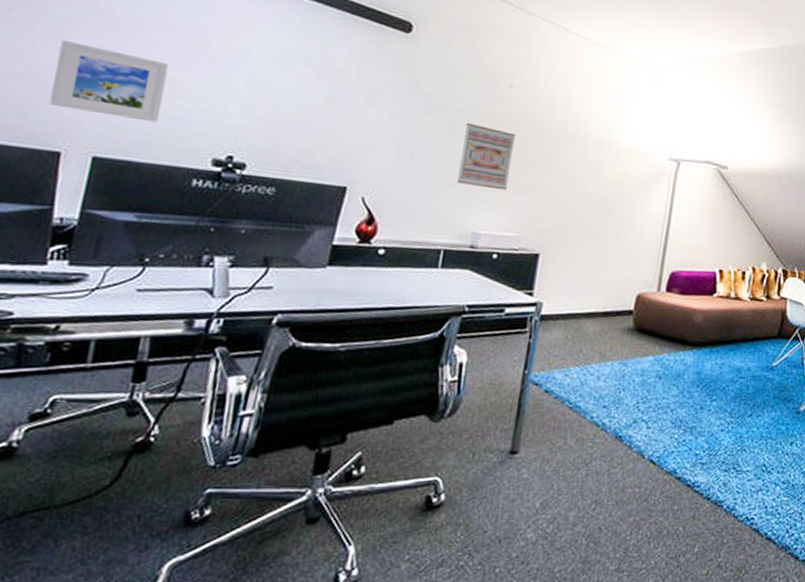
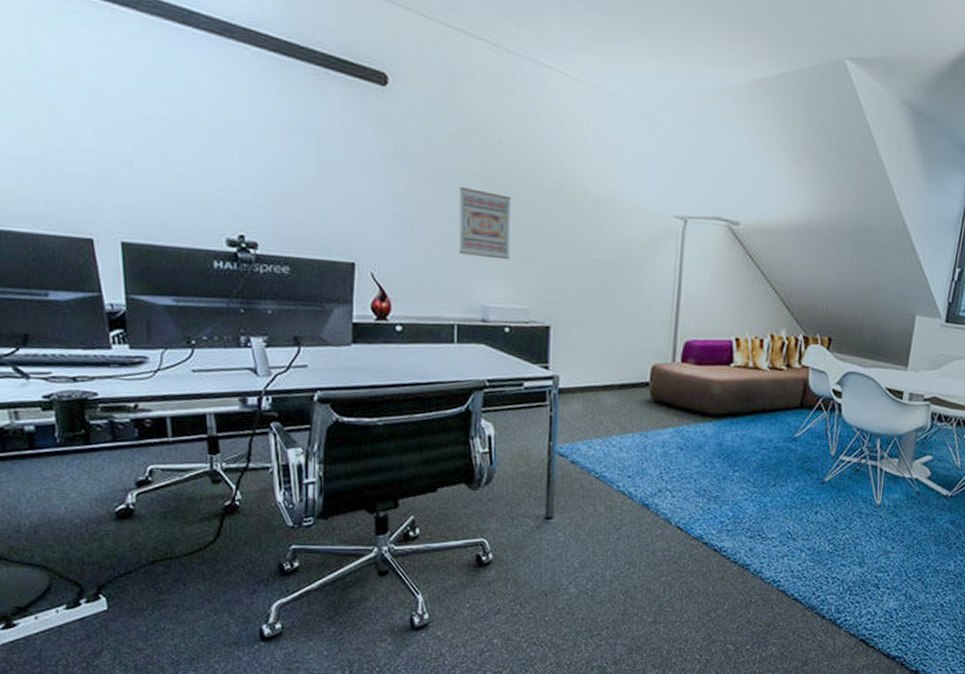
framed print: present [49,39,169,123] -> none [61,119,169,204]

